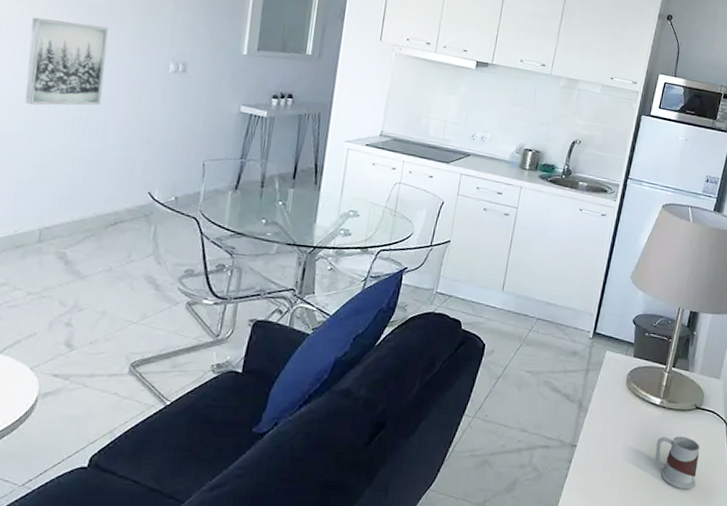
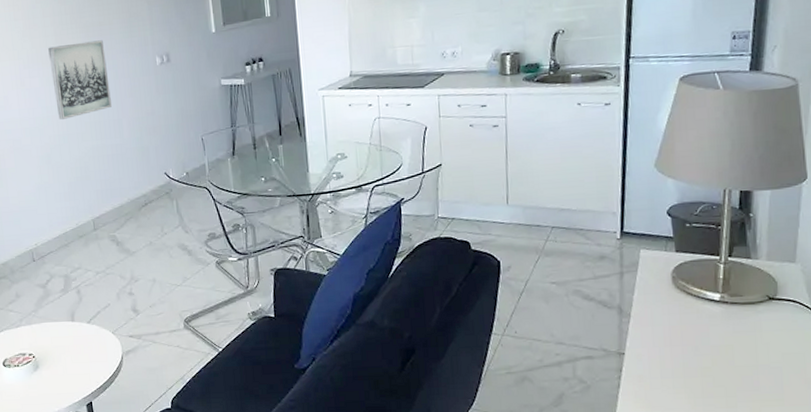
mug: present [655,436,700,489] -> none [723,332,785,390]

